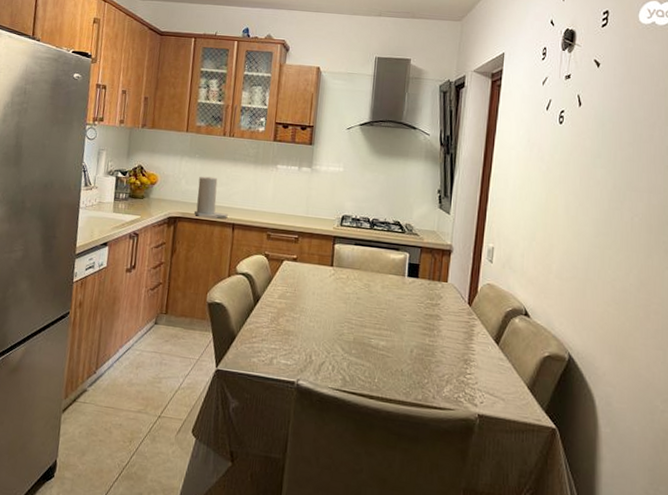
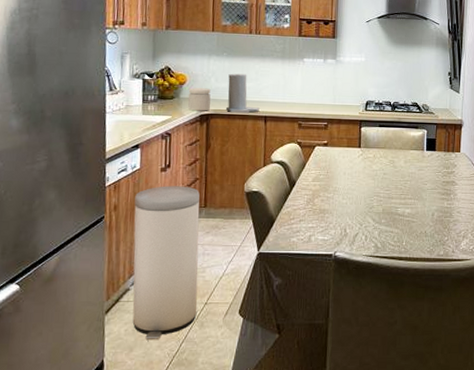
pedal bin: none [87,287,162,448] -> present [132,186,200,341]
jar: none [157,188,181,214] -> present [188,88,211,111]

